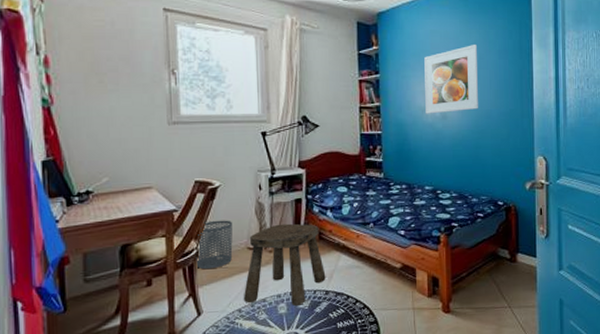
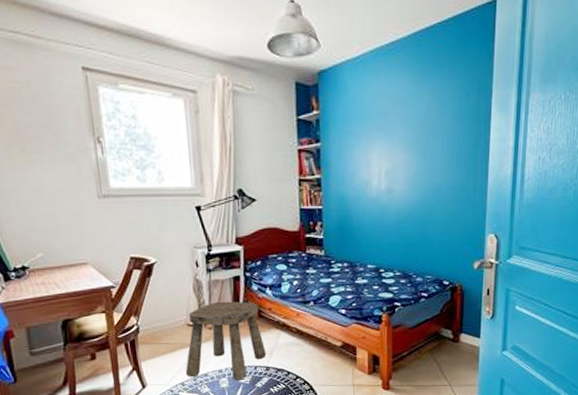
waste bin: present [196,220,233,270] -> none [137,297,173,345]
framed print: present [424,43,478,114] -> none [370,107,429,188]

